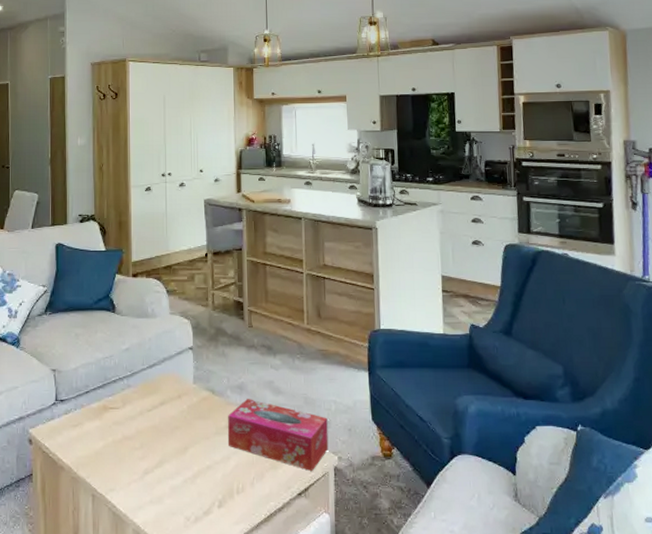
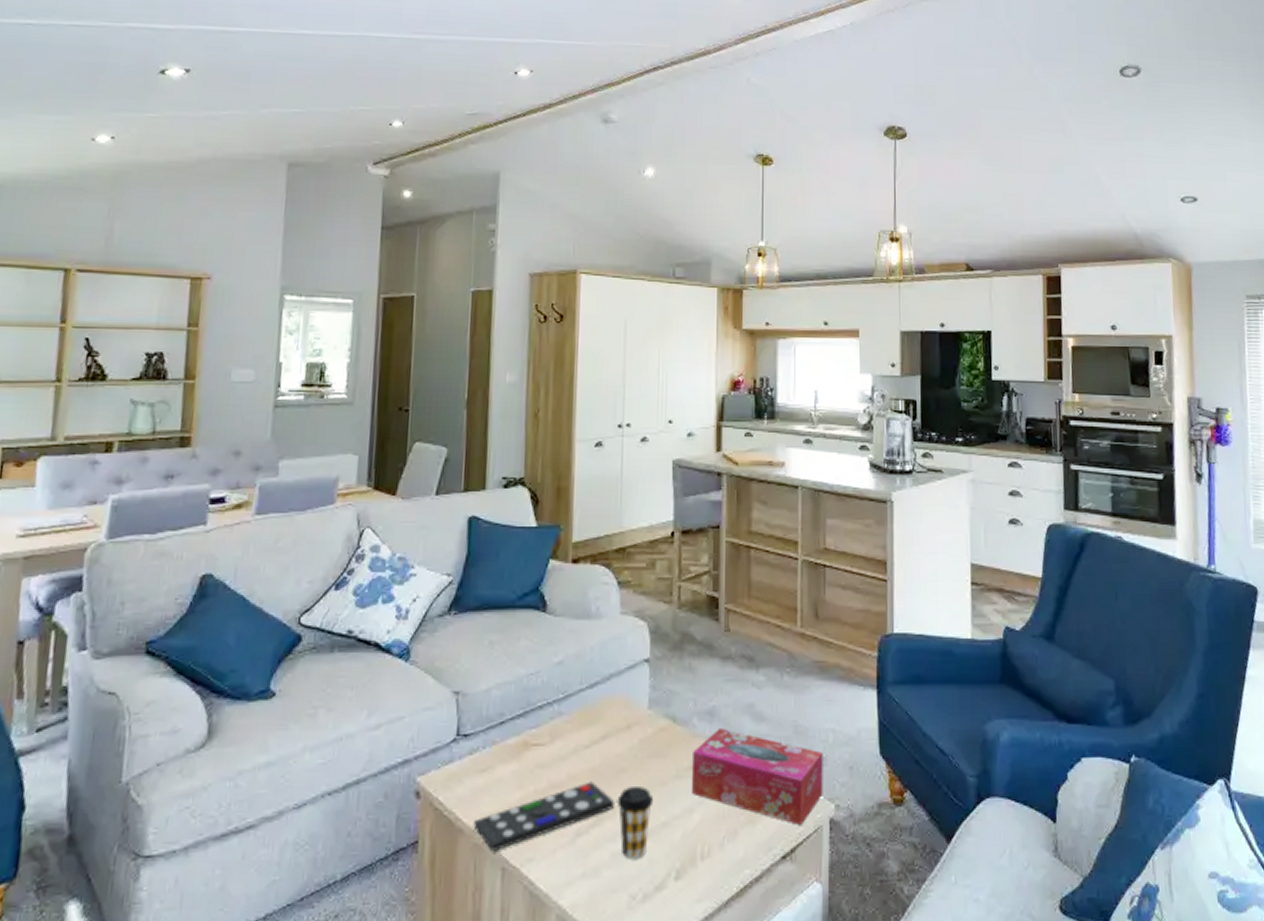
remote control: none [70,435,172,484] -> present [473,781,615,853]
coffee cup: none [173,439,200,491] -> present [617,785,654,859]

